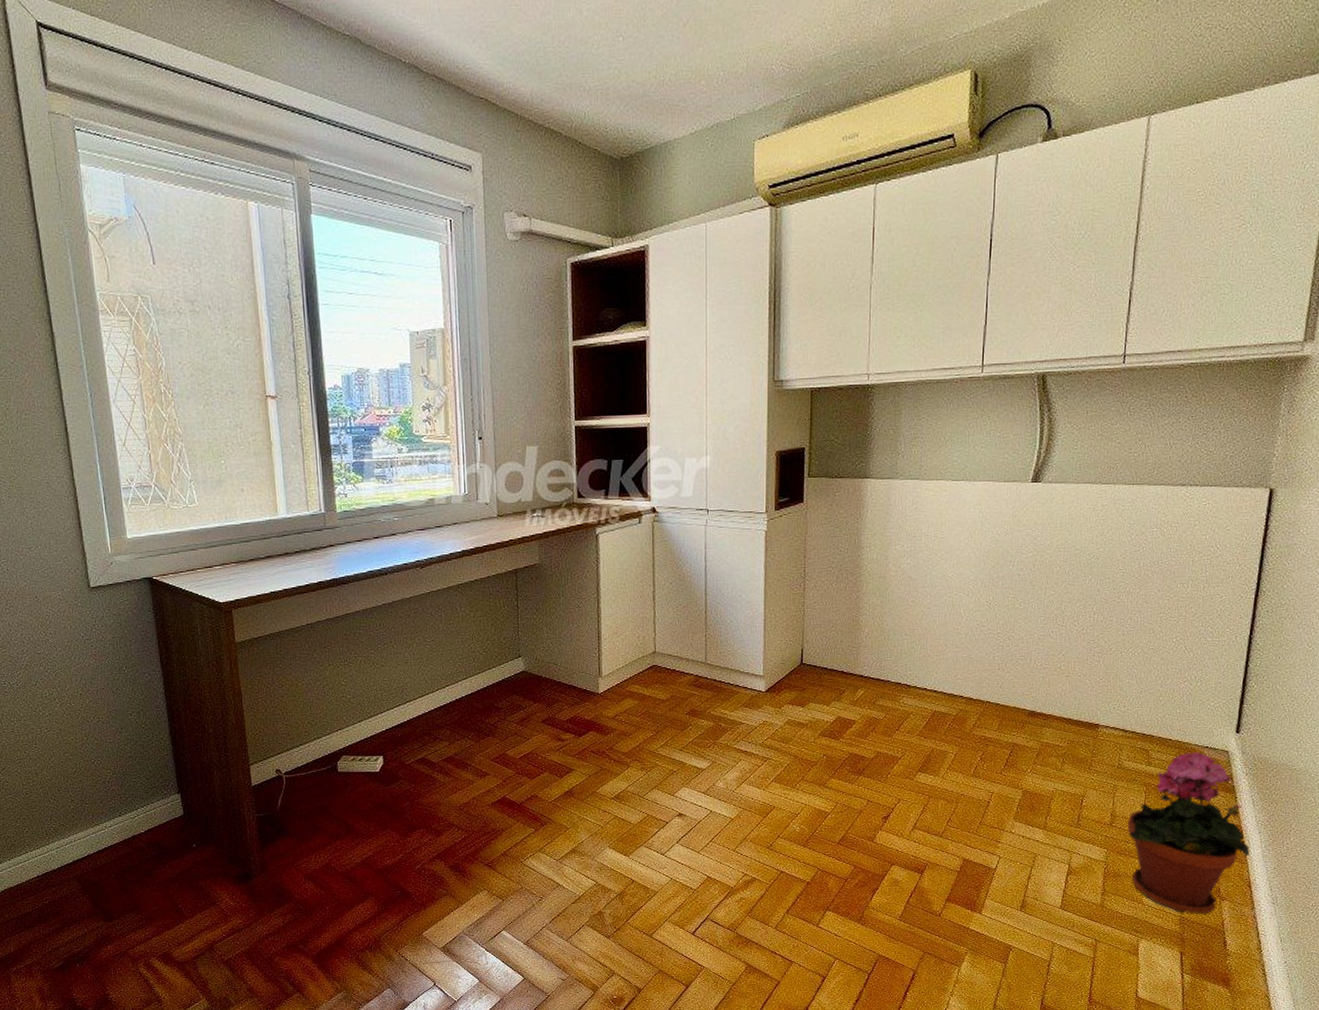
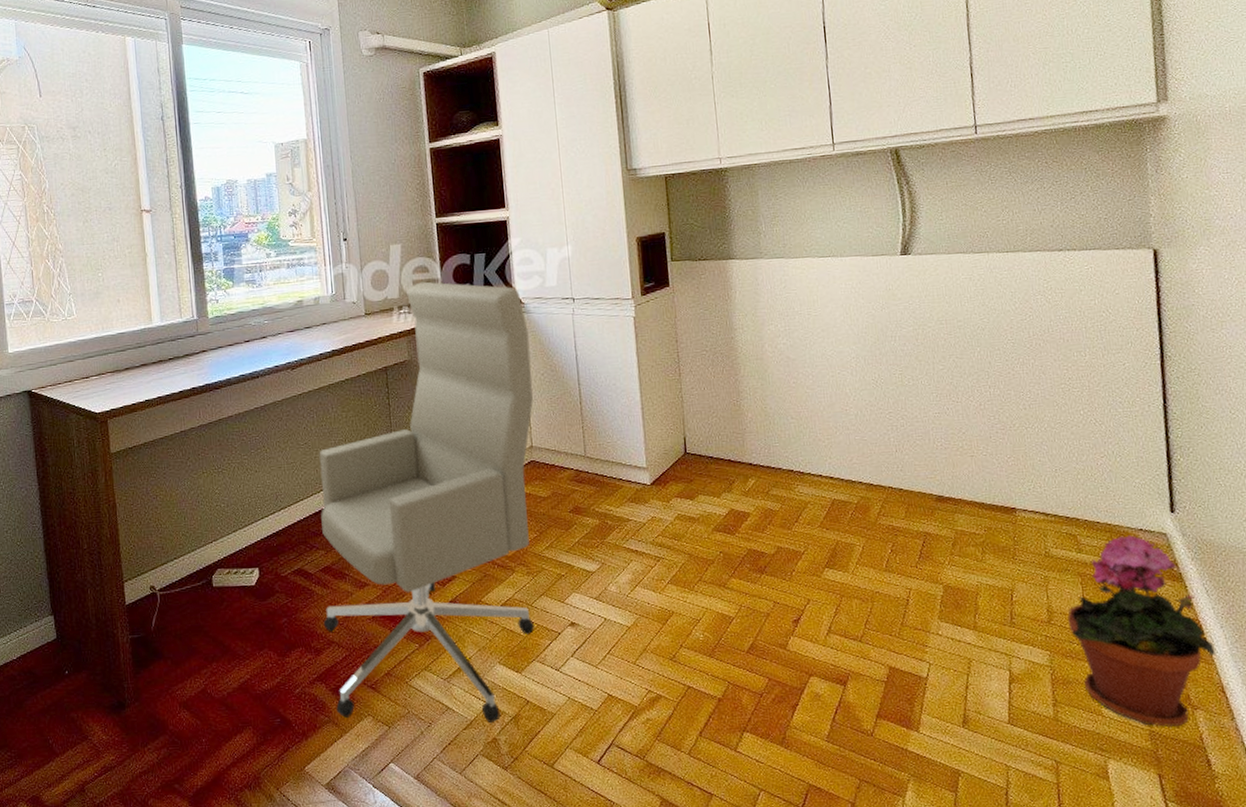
office chair: none [444,485,661,899] -> present [319,281,534,724]

